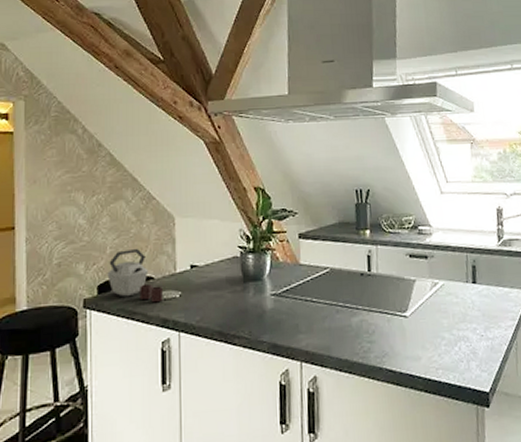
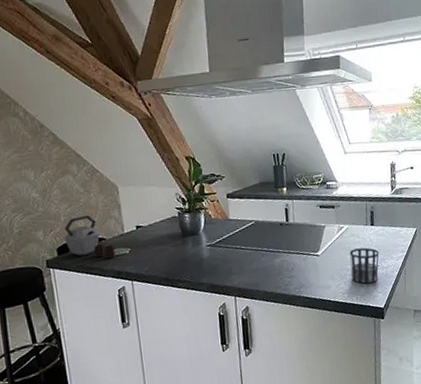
cup: none [445,311,483,358] -> present [349,247,379,284]

